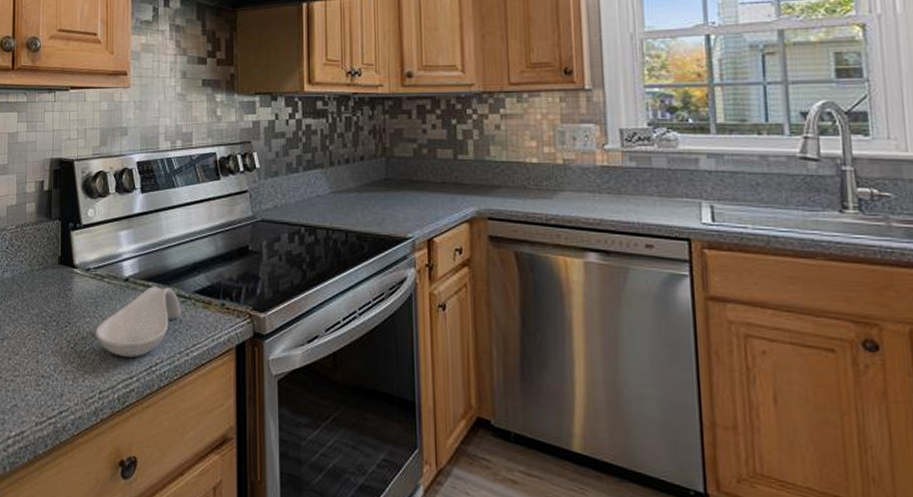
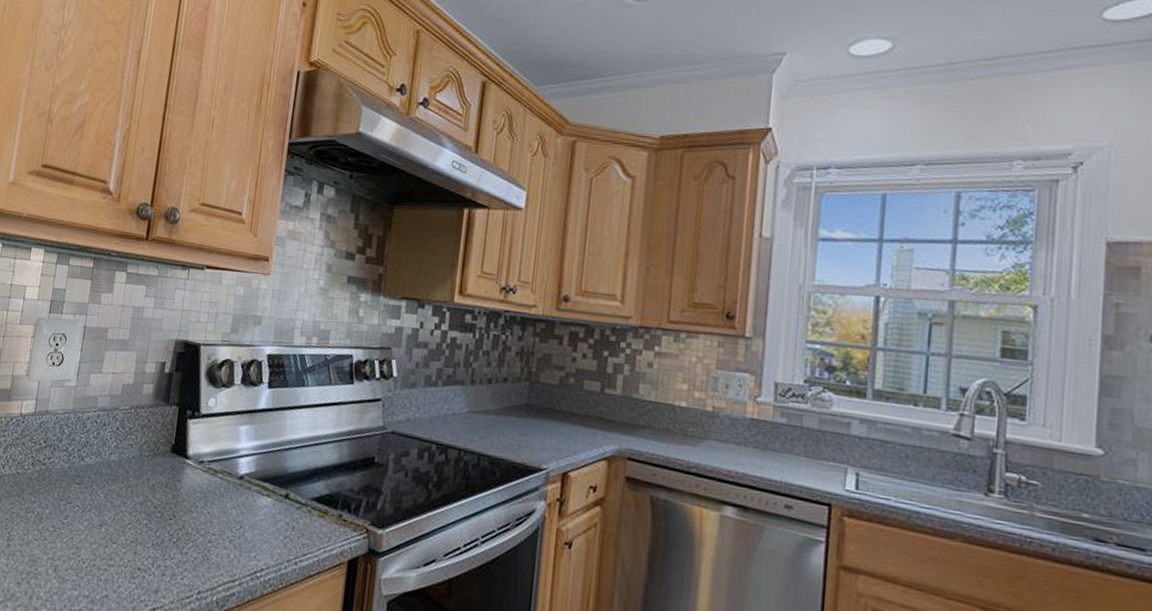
spoon rest: present [95,286,182,357] -> none [200,487,296,560]

